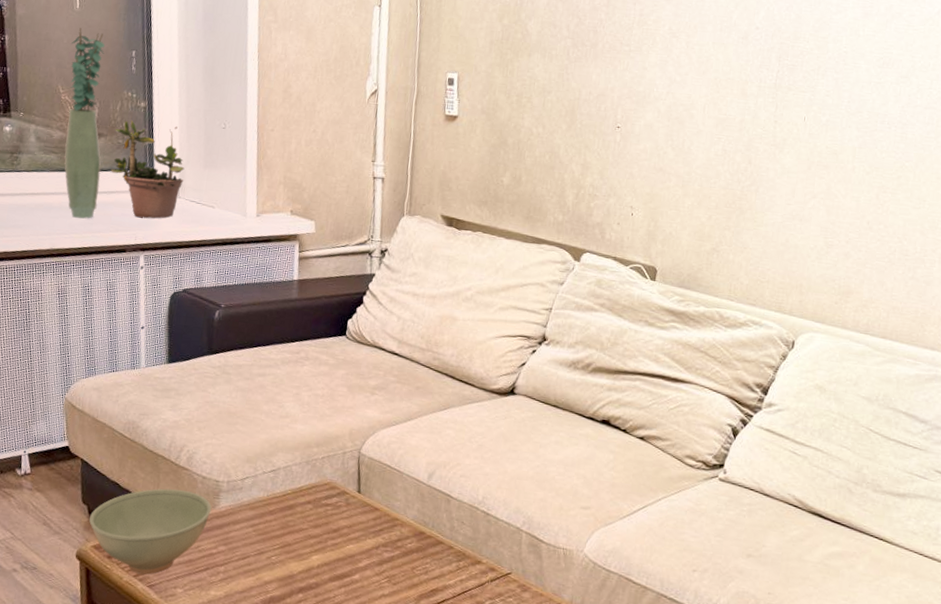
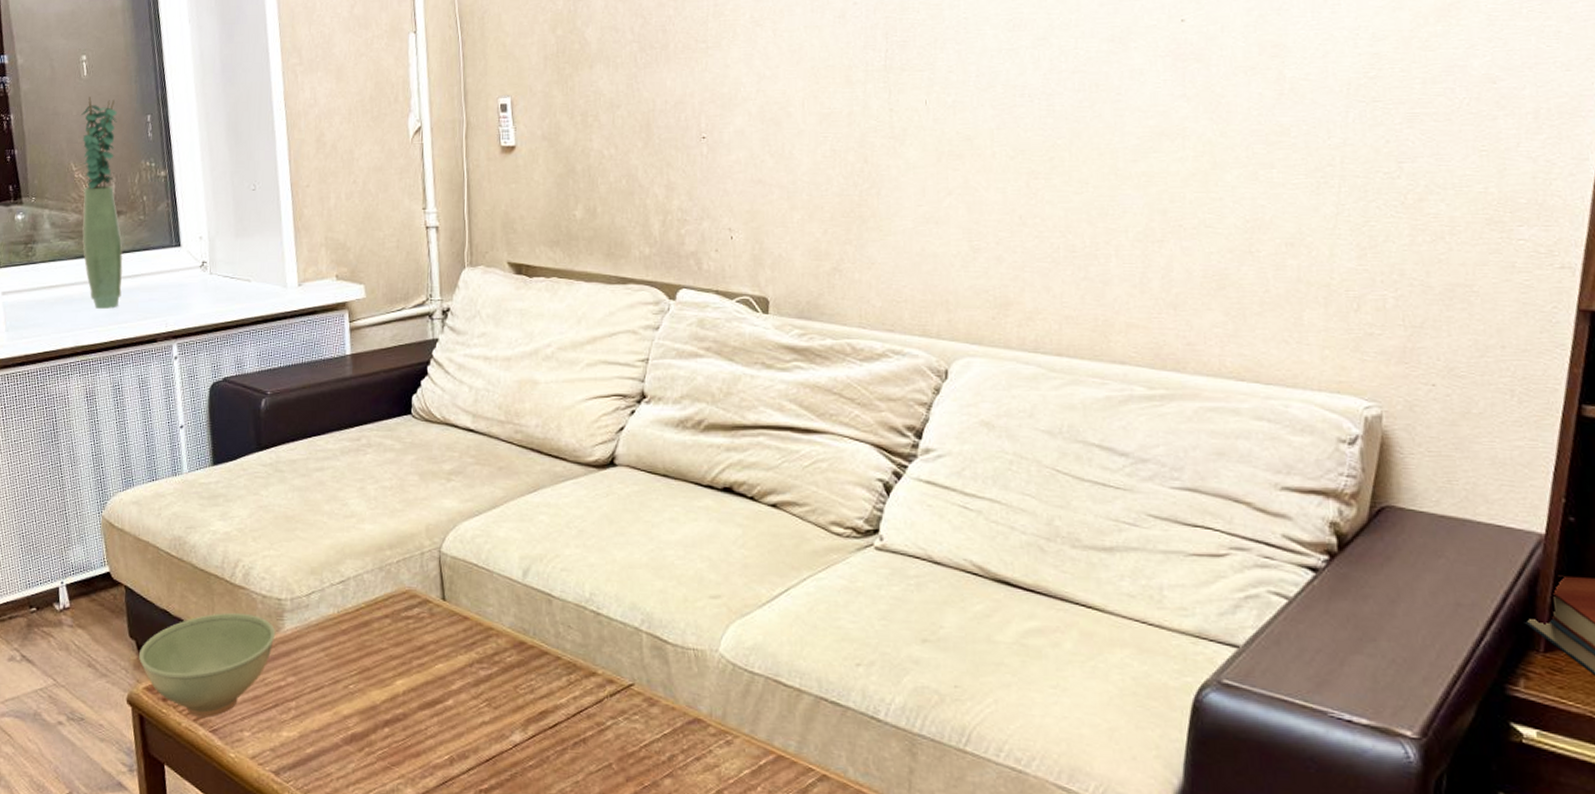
potted plant: present [110,120,185,220] -> none [133,193,215,302]

